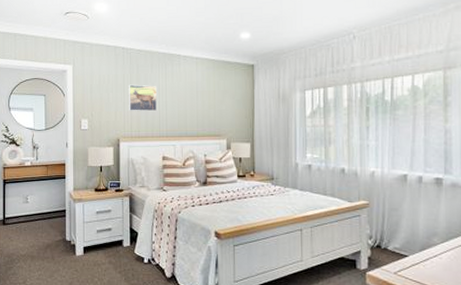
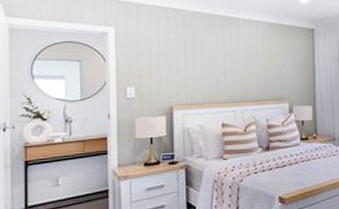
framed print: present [128,84,157,112] -> none [181,48,215,77]

